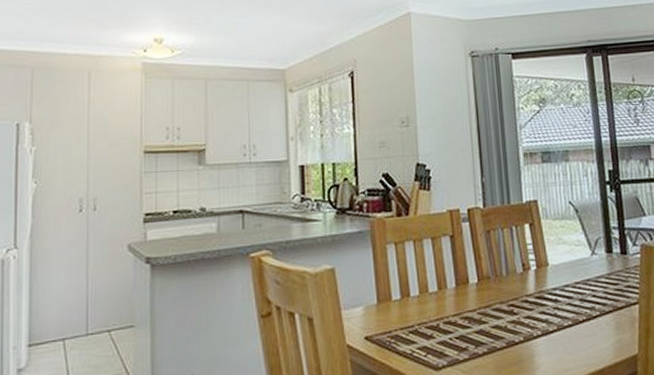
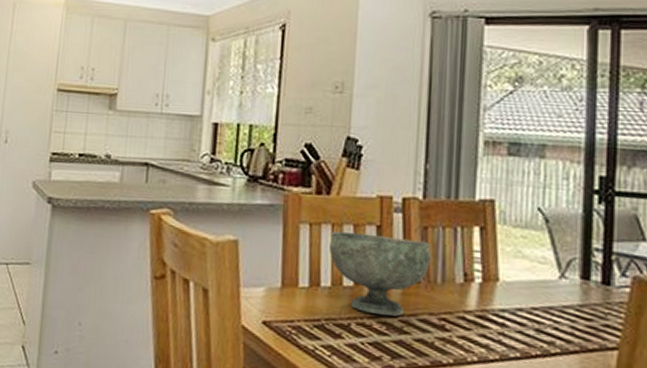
decorative bowl: none [413,242,496,312] -> present [329,231,432,316]

